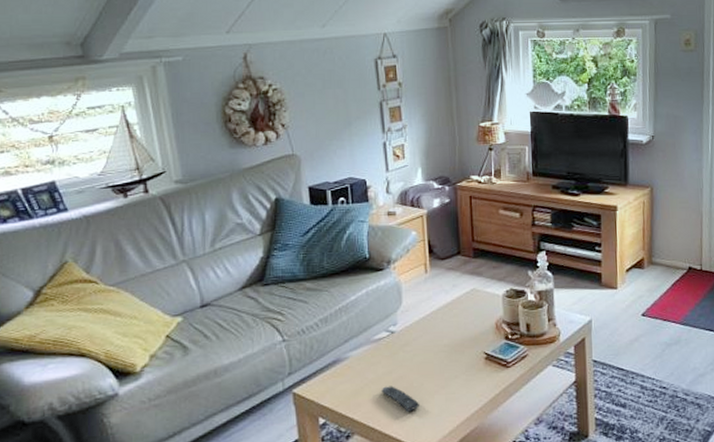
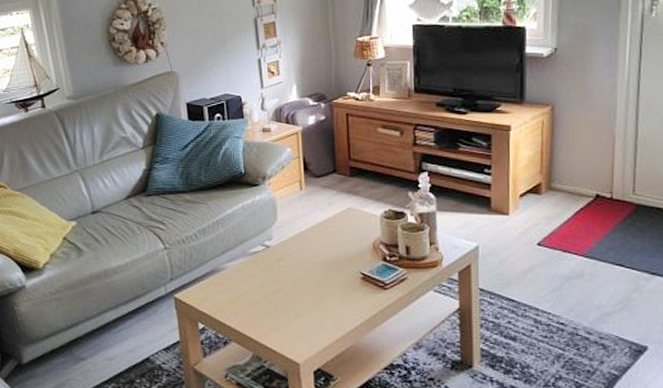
remote control: present [381,386,419,412] -> none [256,298,294,325]

